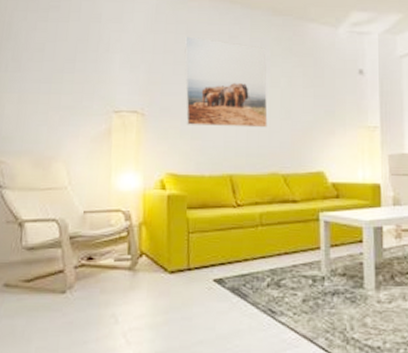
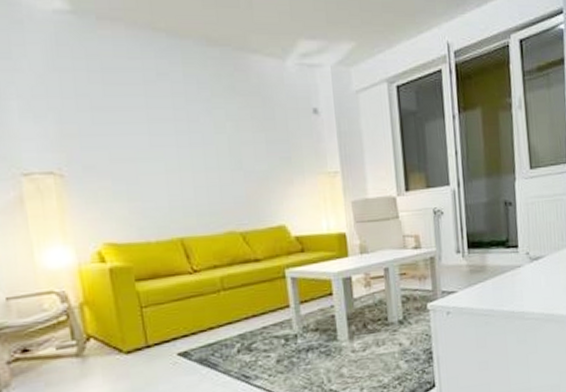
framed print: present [184,36,268,128] -> none [99,74,217,185]

